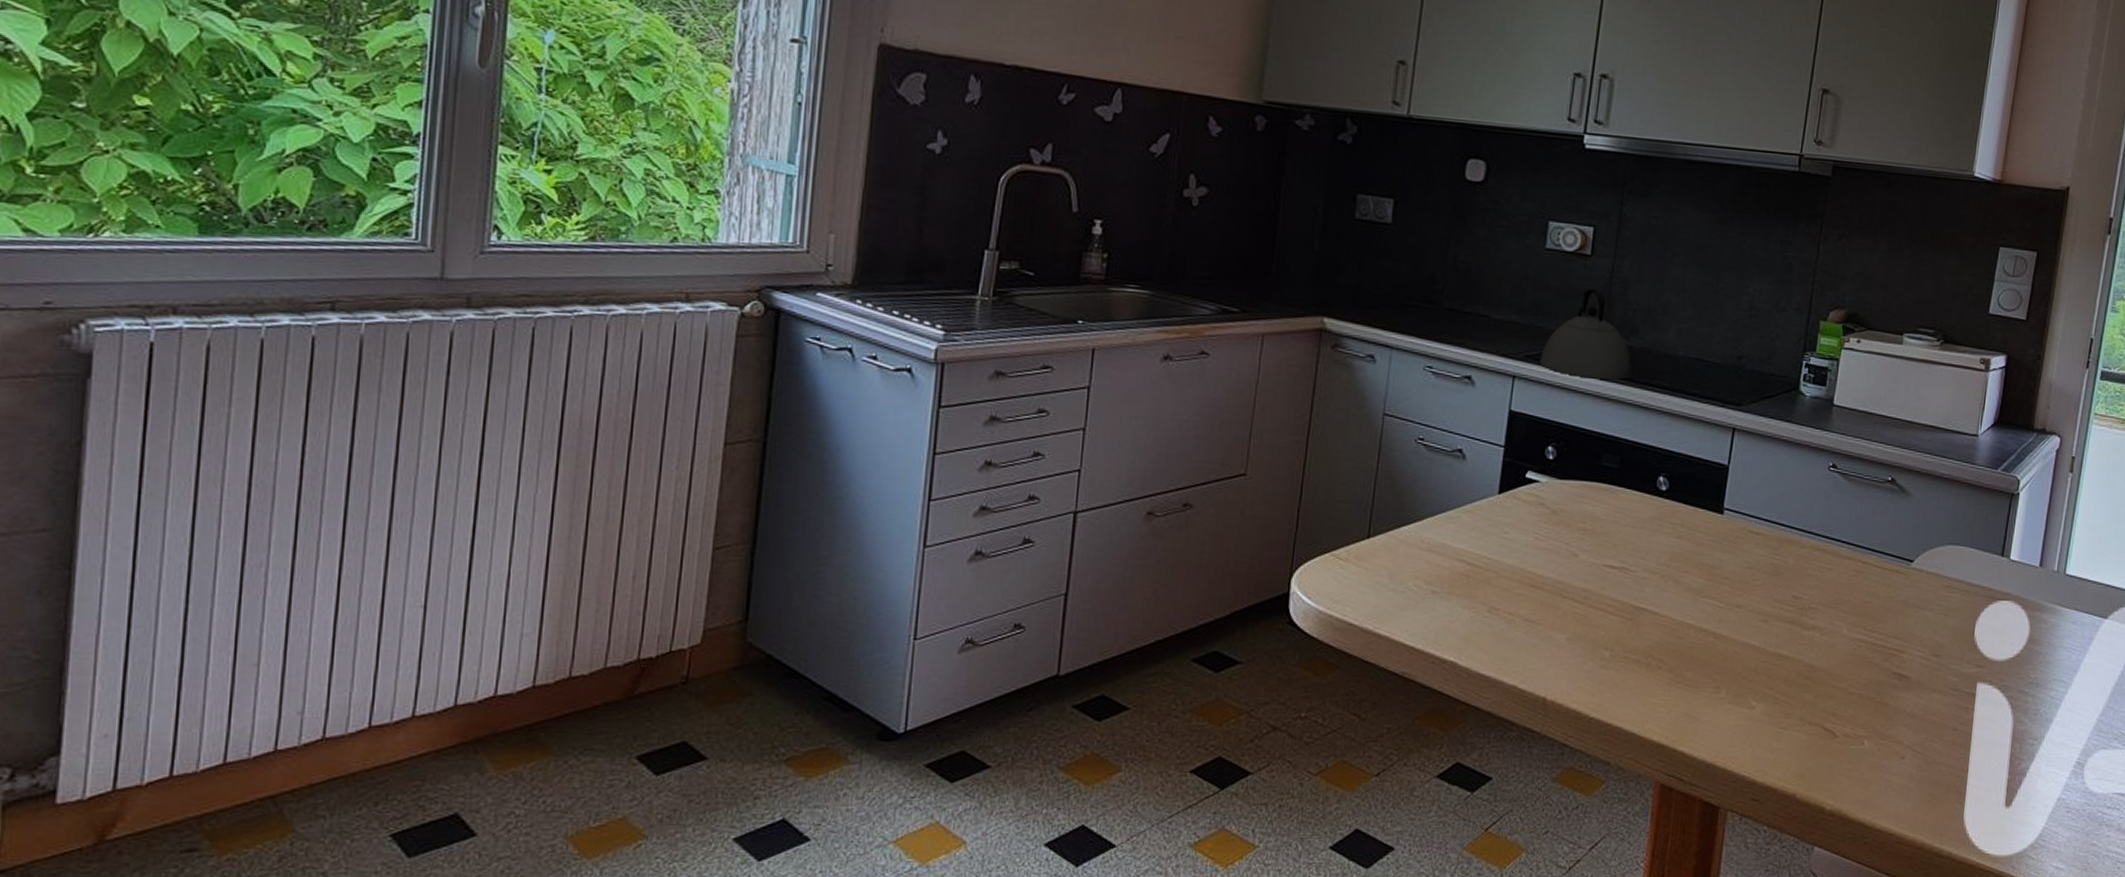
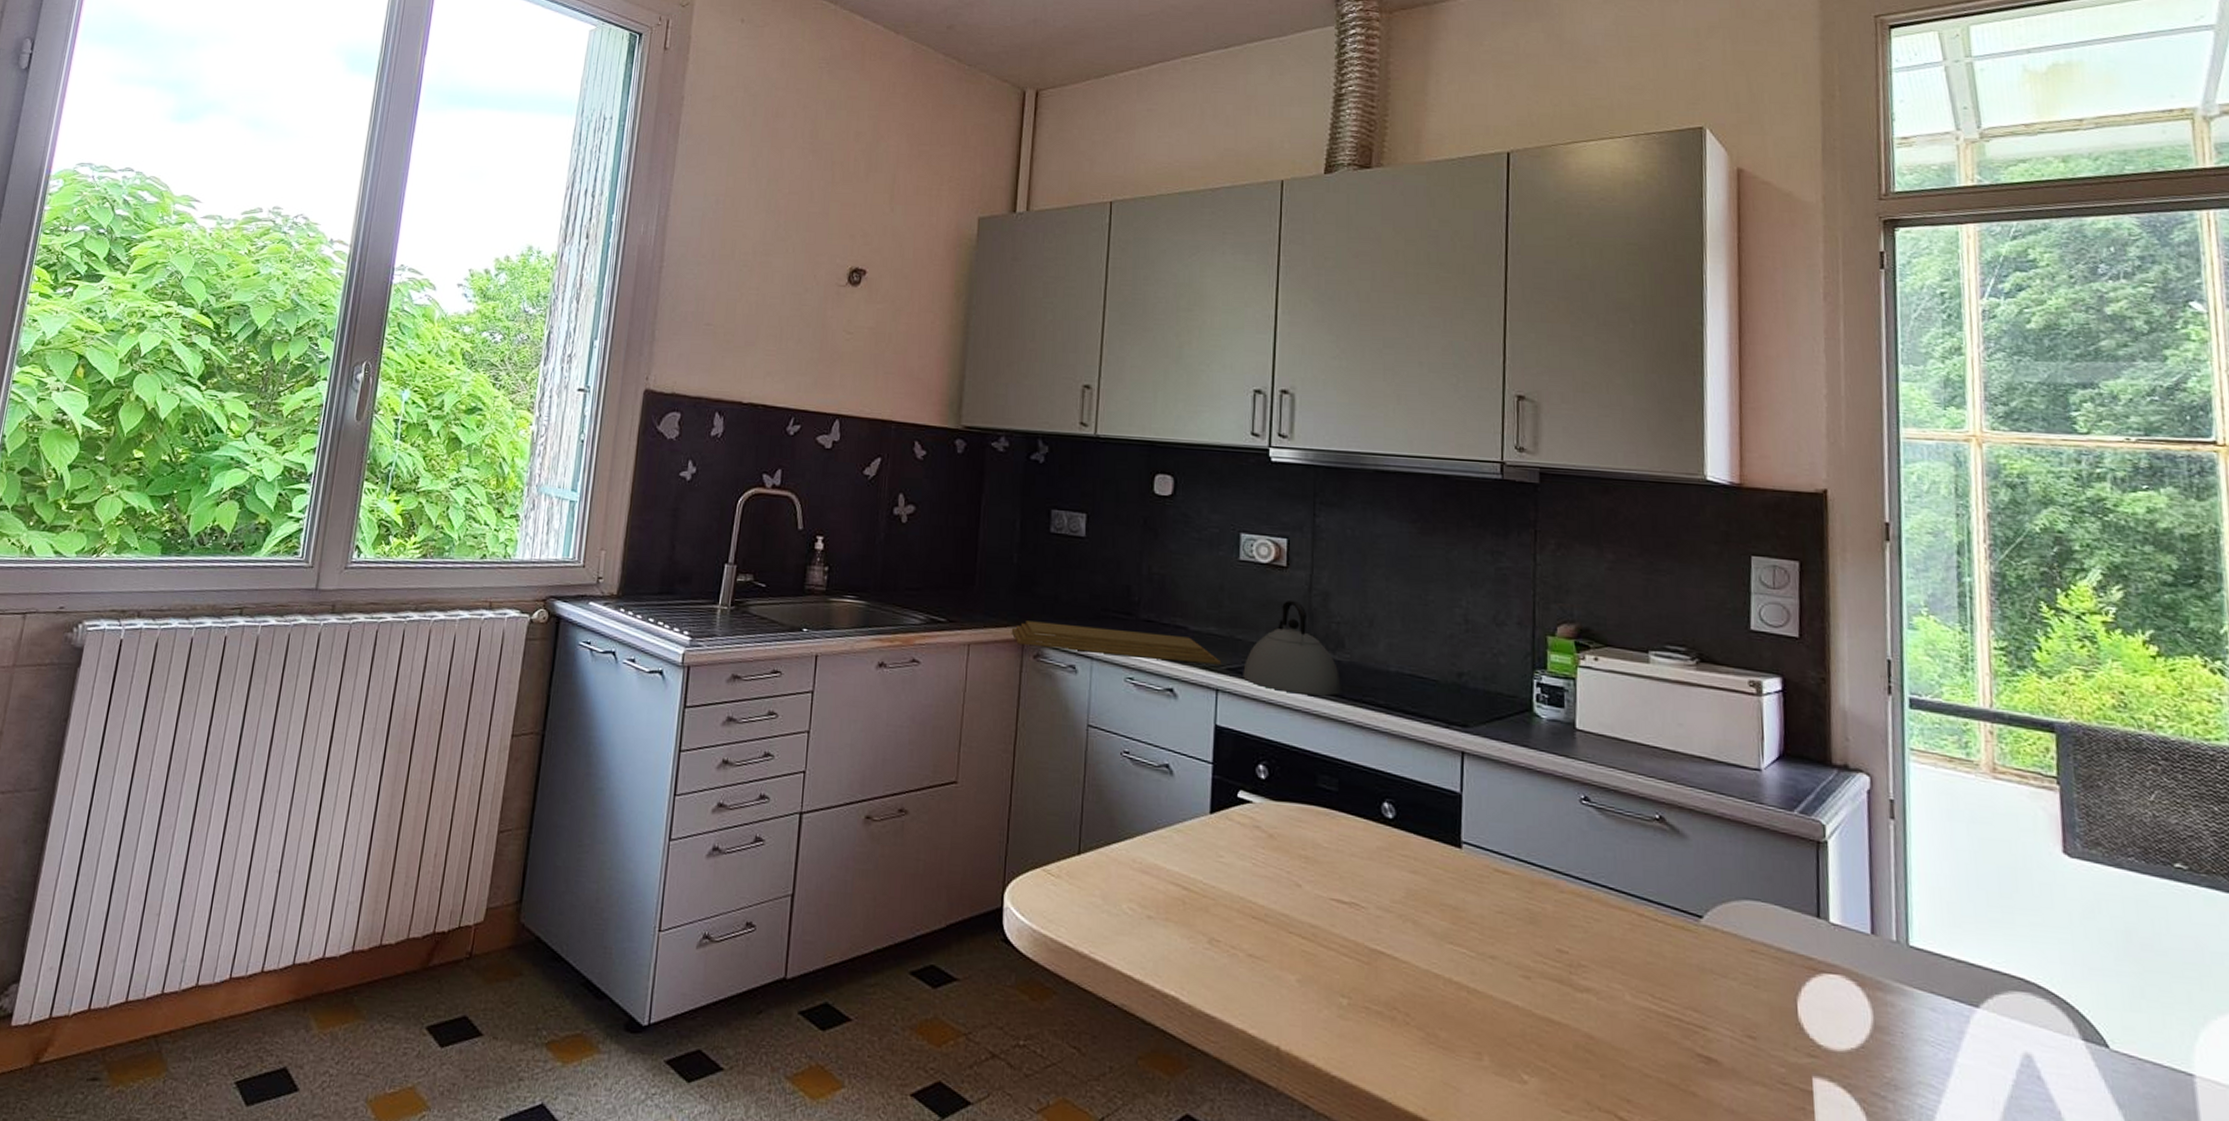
cutting board: none [1309,310,1521,352] -> present [1011,620,1222,665]

